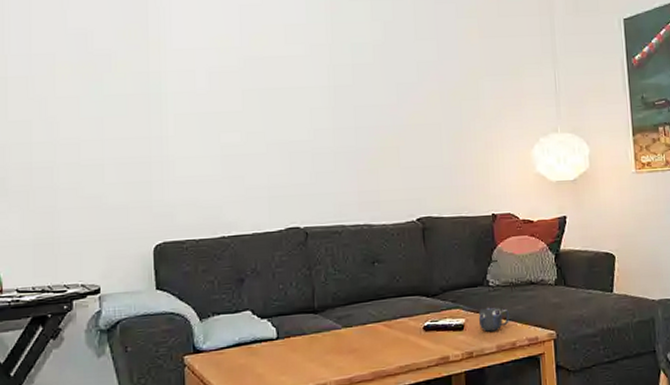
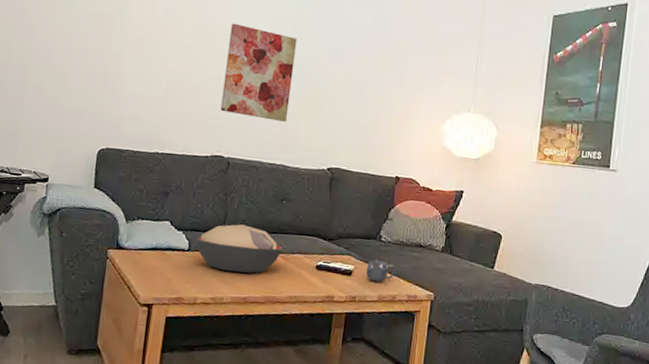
wall art: none [283,80,364,179] -> present [220,23,297,122]
decorative bowl: none [284,298,383,353] -> present [196,224,283,274]

